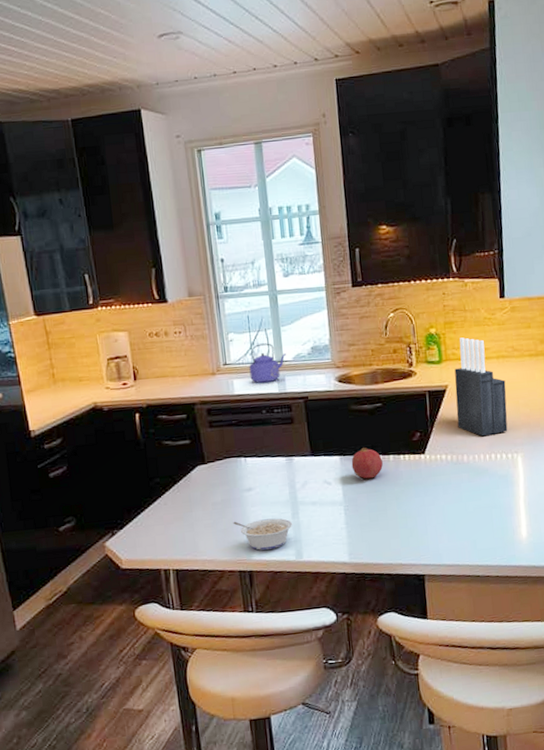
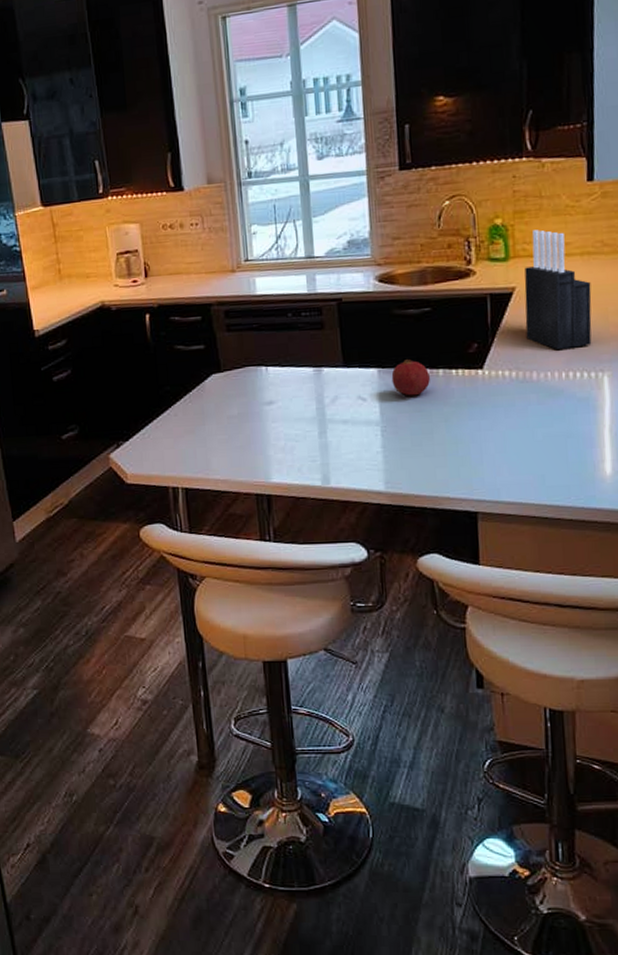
legume: present [233,518,293,551] -> none [250,436,320,472]
kettle: present [249,343,287,384] -> none [274,236,318,283]

